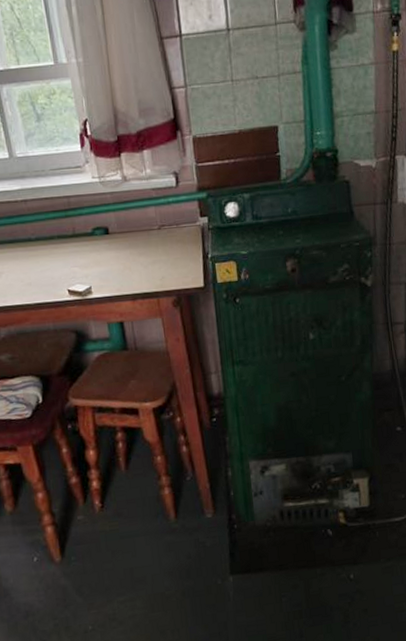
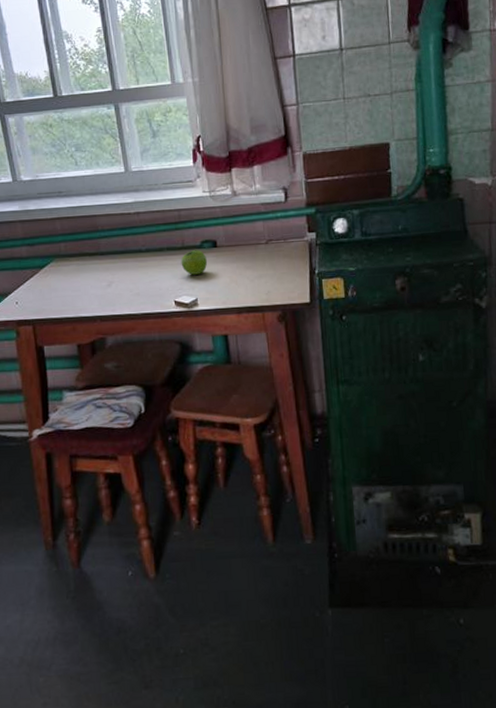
fruit: none [72,236,100,263] -> present [181,249,208,275]

